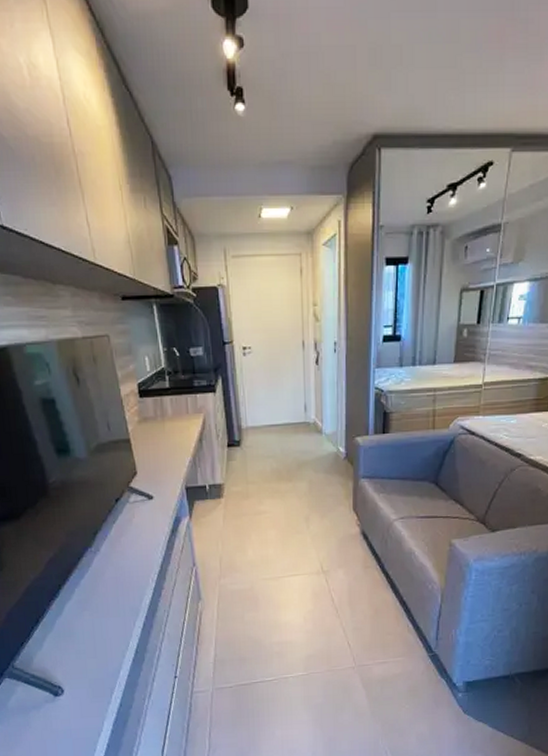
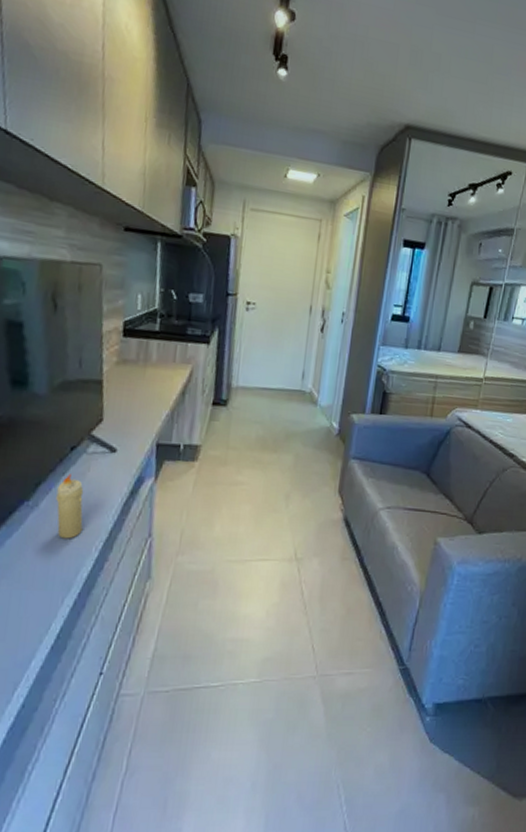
candle: none [111,522,138,575] -> present [56,474,84,539]

